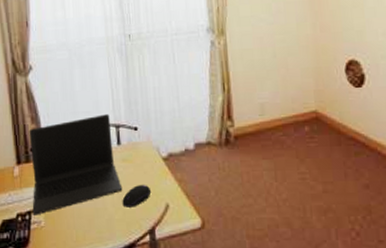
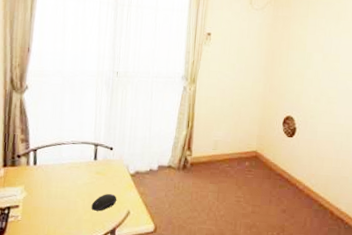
laptop: present [29,114,123,215] -> none [11,134,93,211]

